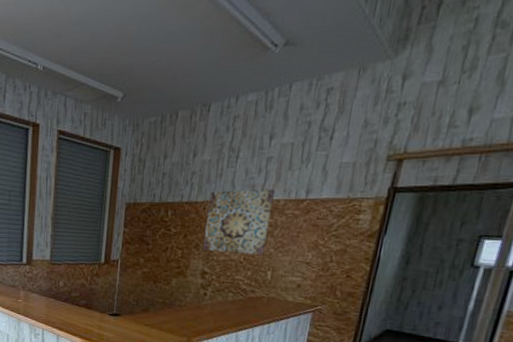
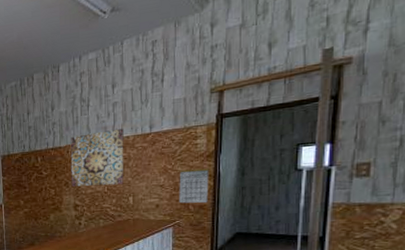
calendar: none [325,247,368,291] -> present [179,168,209,204]

